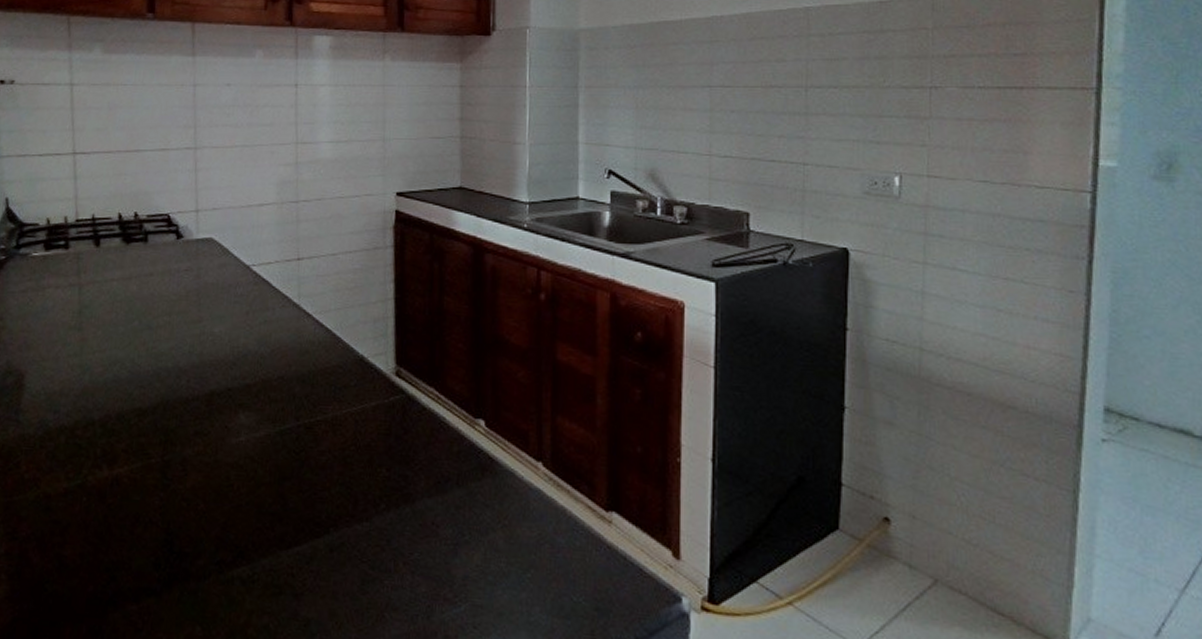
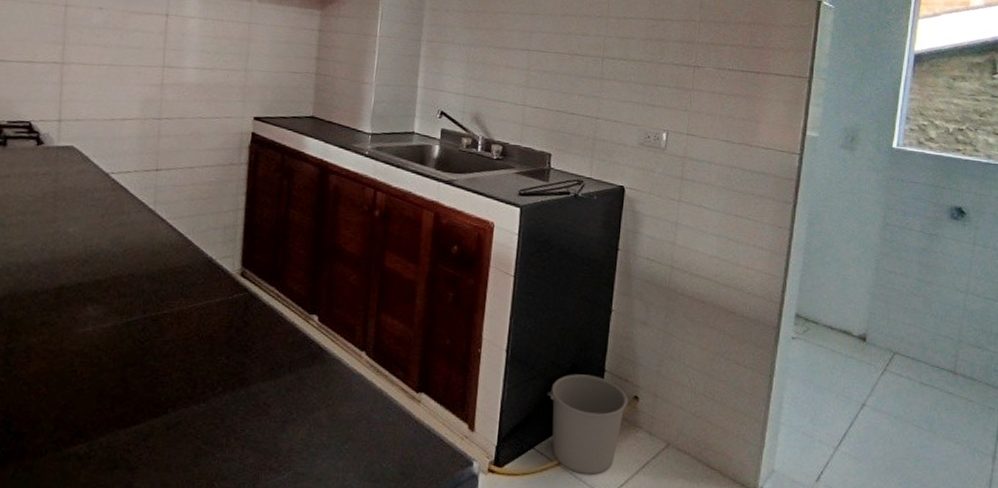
bucket: none [768,488,877,618] -> present [547,374,629,475]

